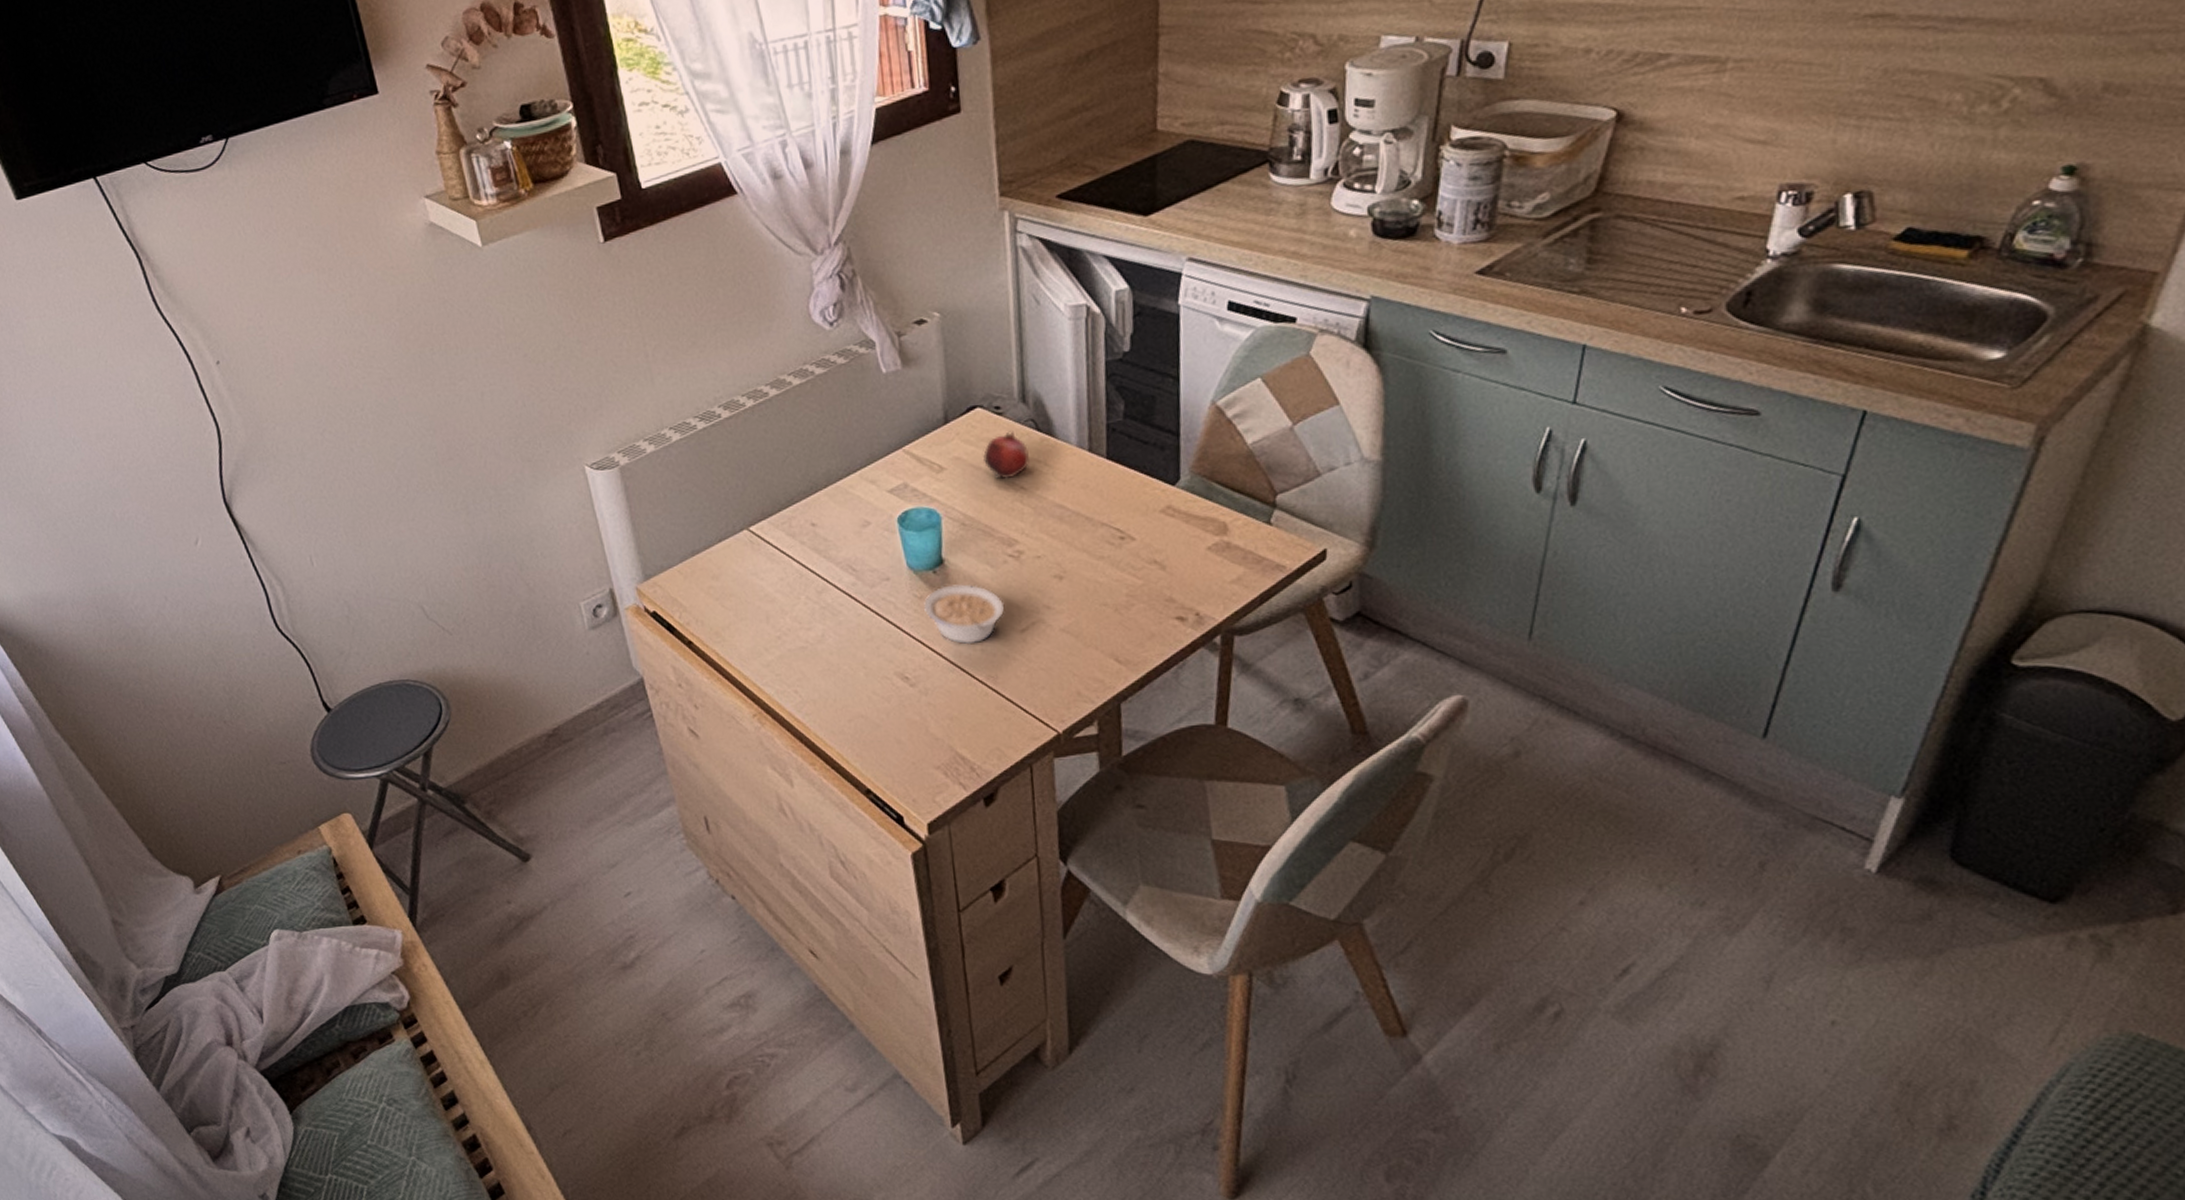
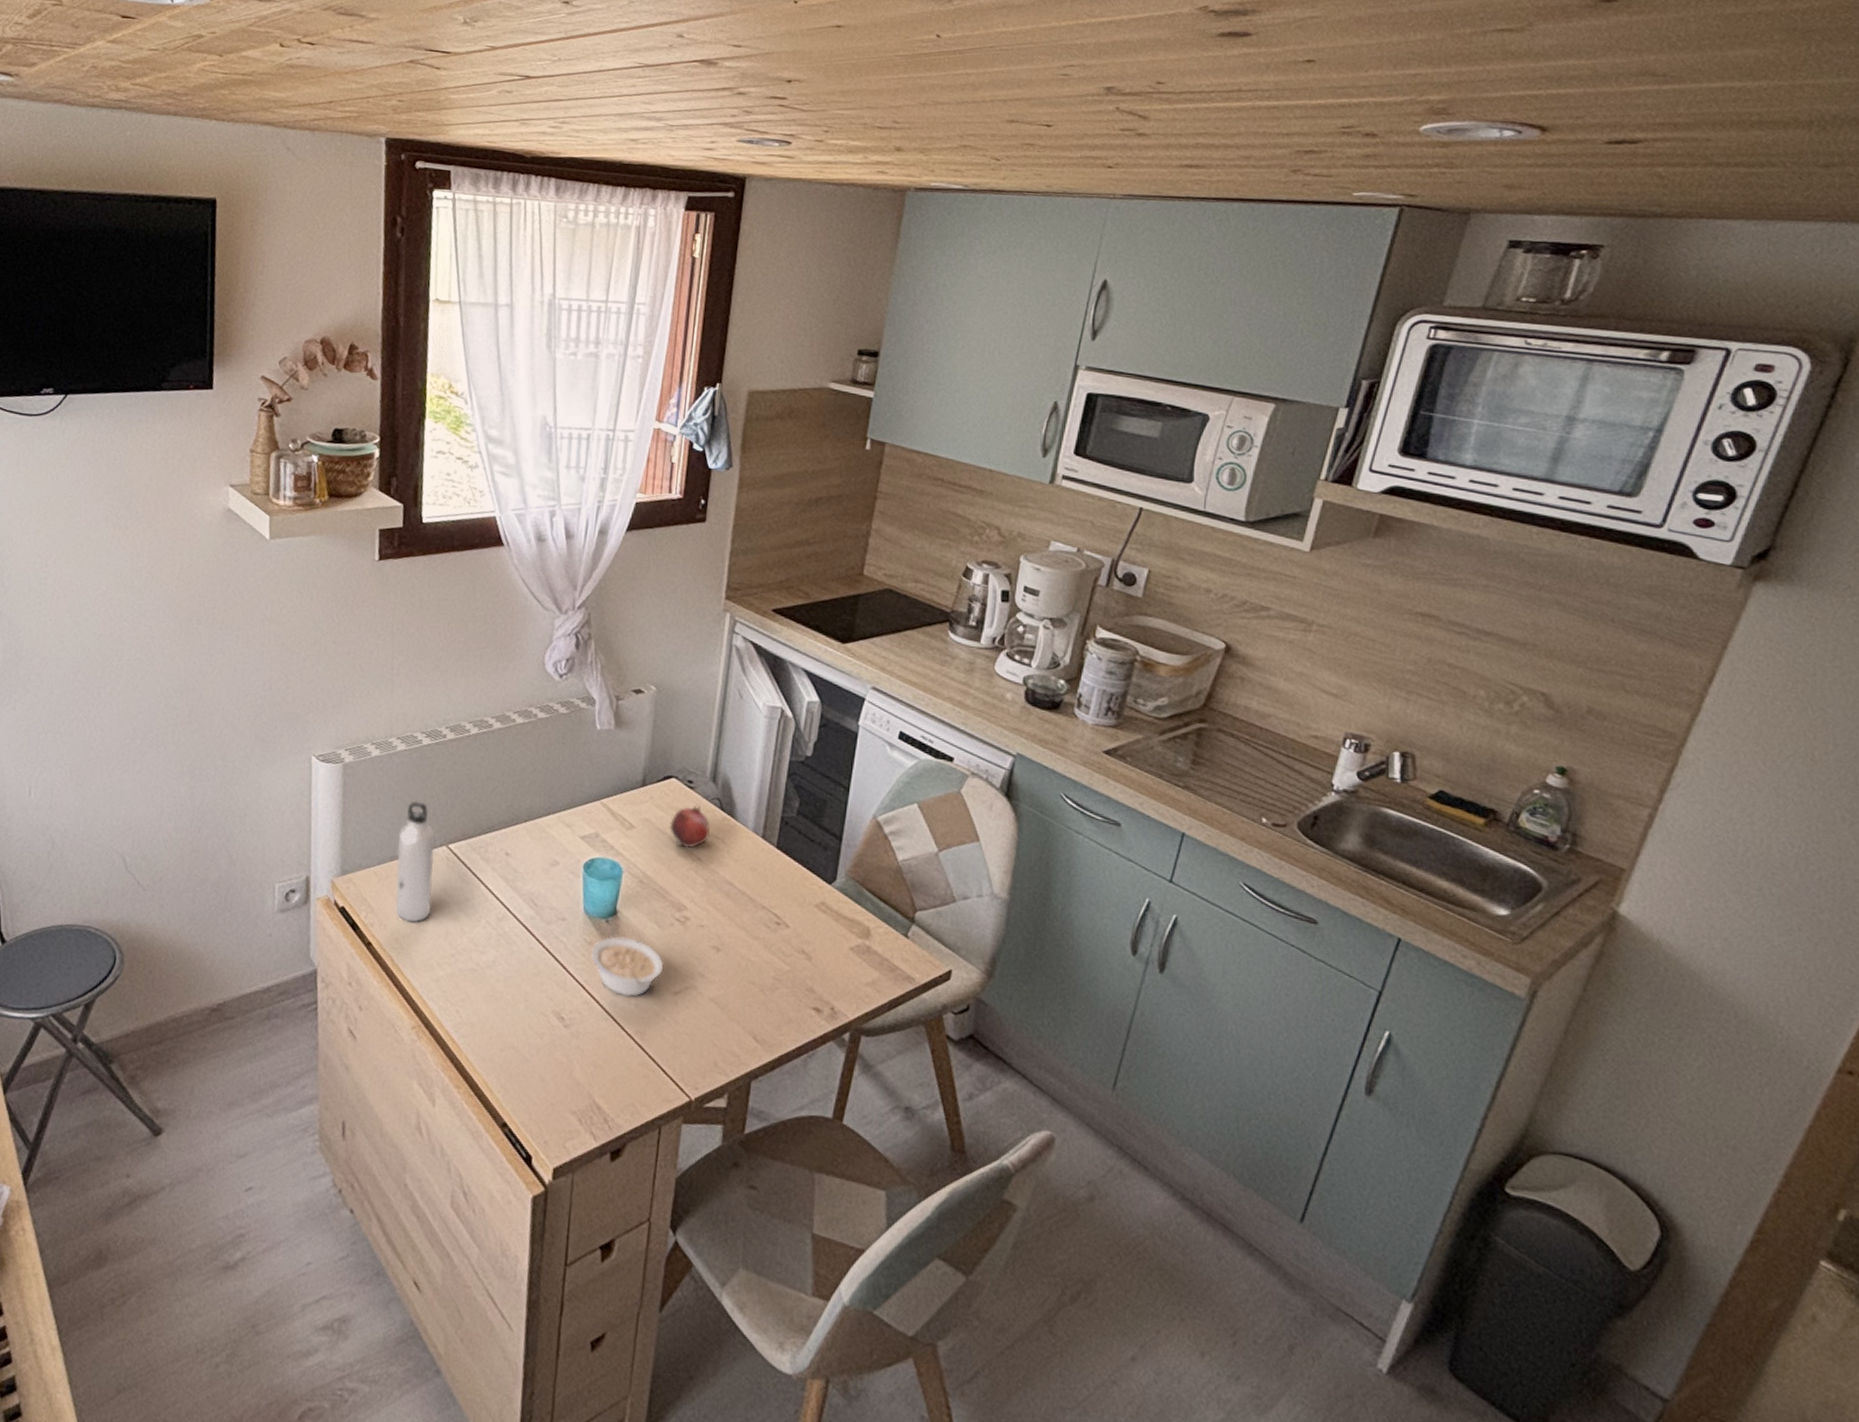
water bottle: none [694,489,747,614] -> present [394,801,435,922]

